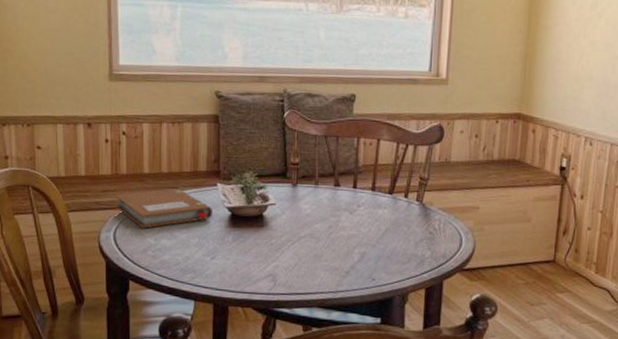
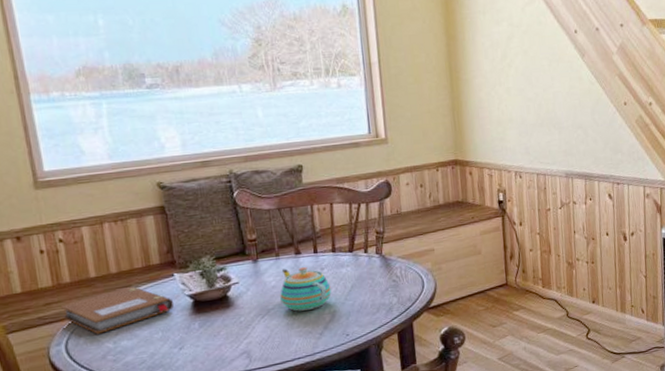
teapot: none [313,199,364,246] -> present [280,267,332,312]

